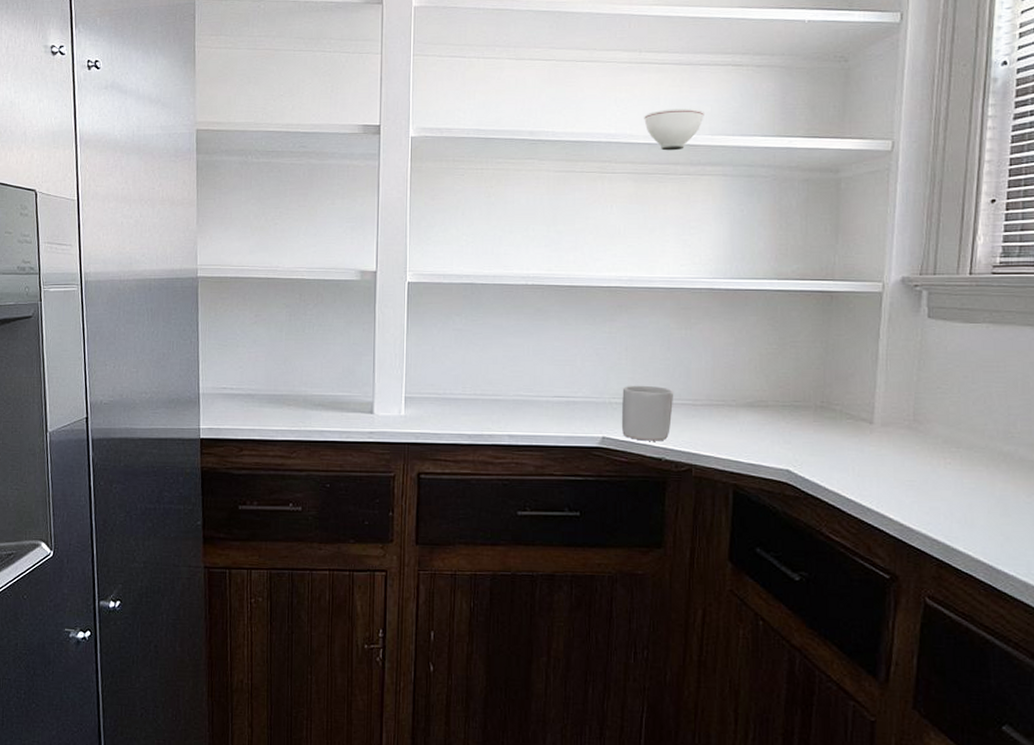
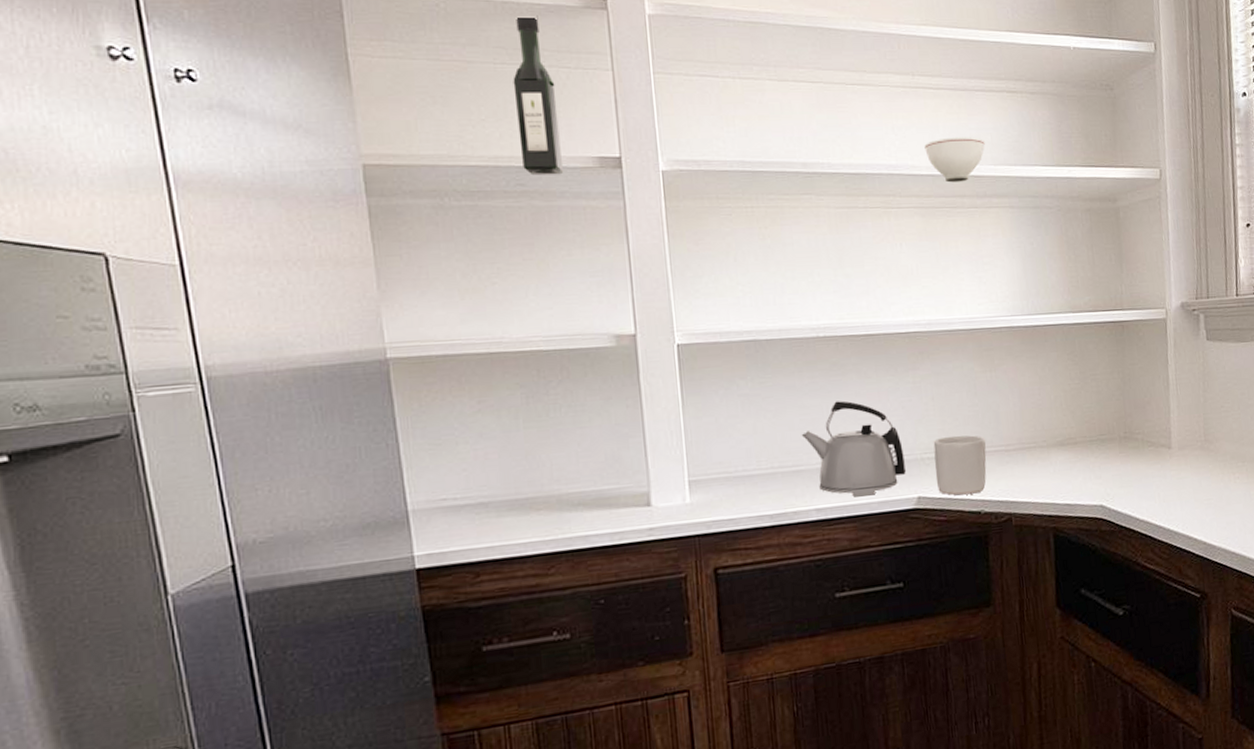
bottle: none [306,11,337,139] -> present [513,15,564,176]
kettle: none [502,343,594,430] -> present [801,400,907,497]

